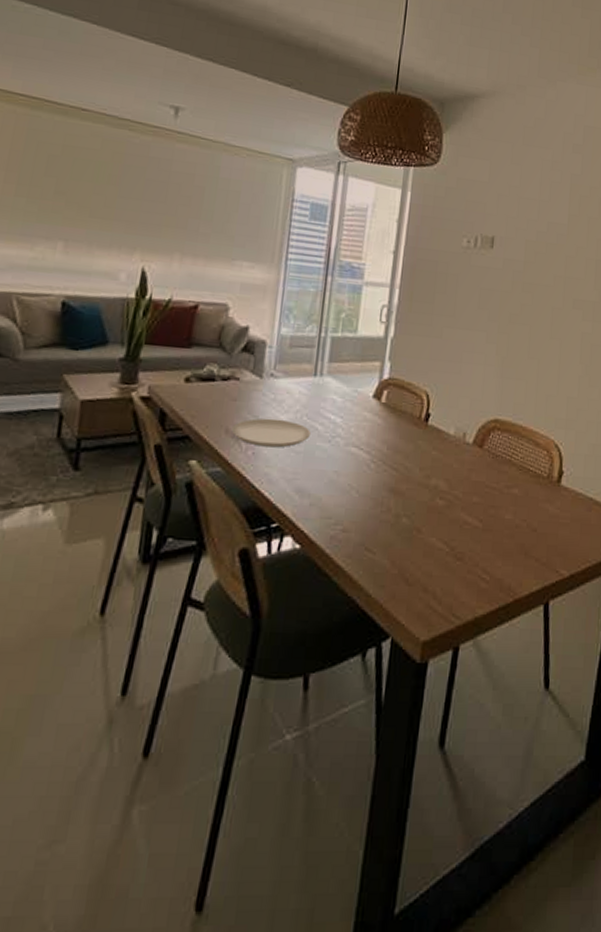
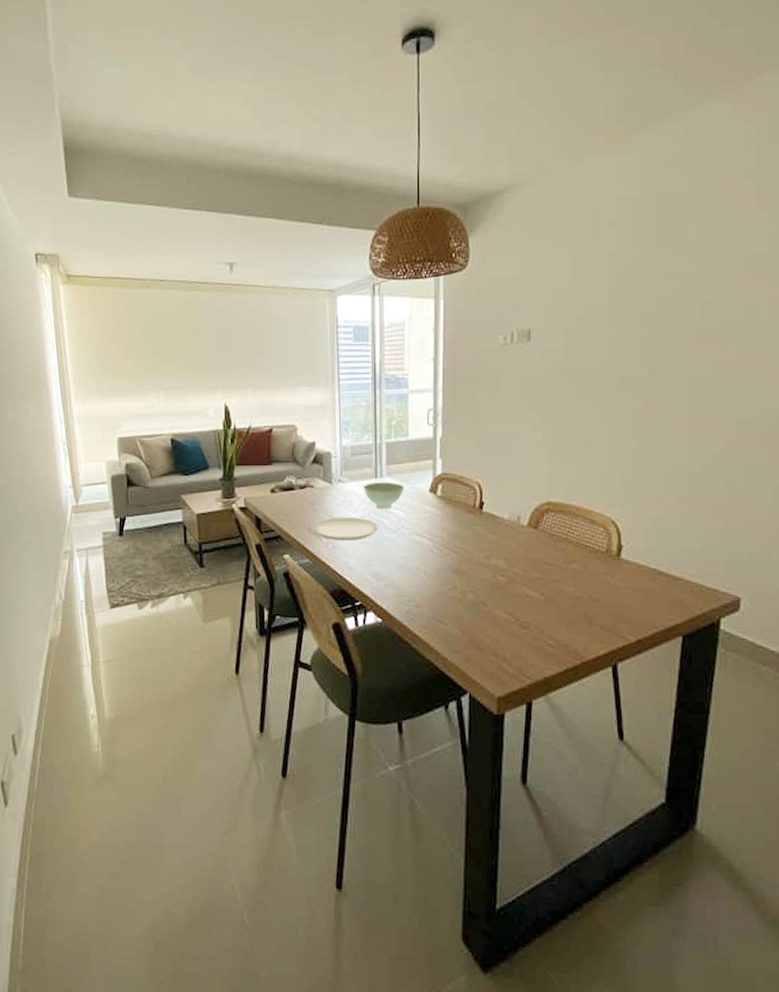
bowl: none [298,381,346,414] -> present [362,483,405,509]

